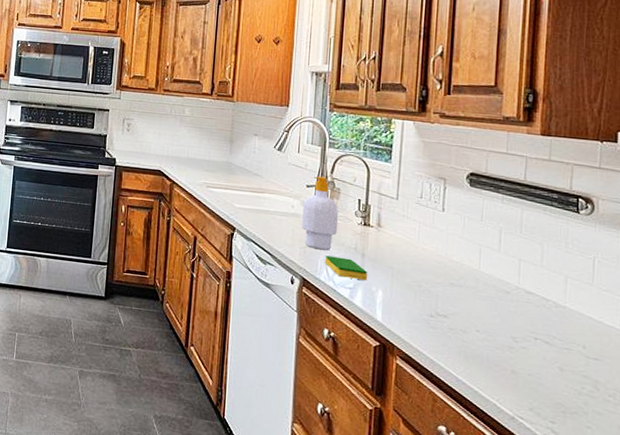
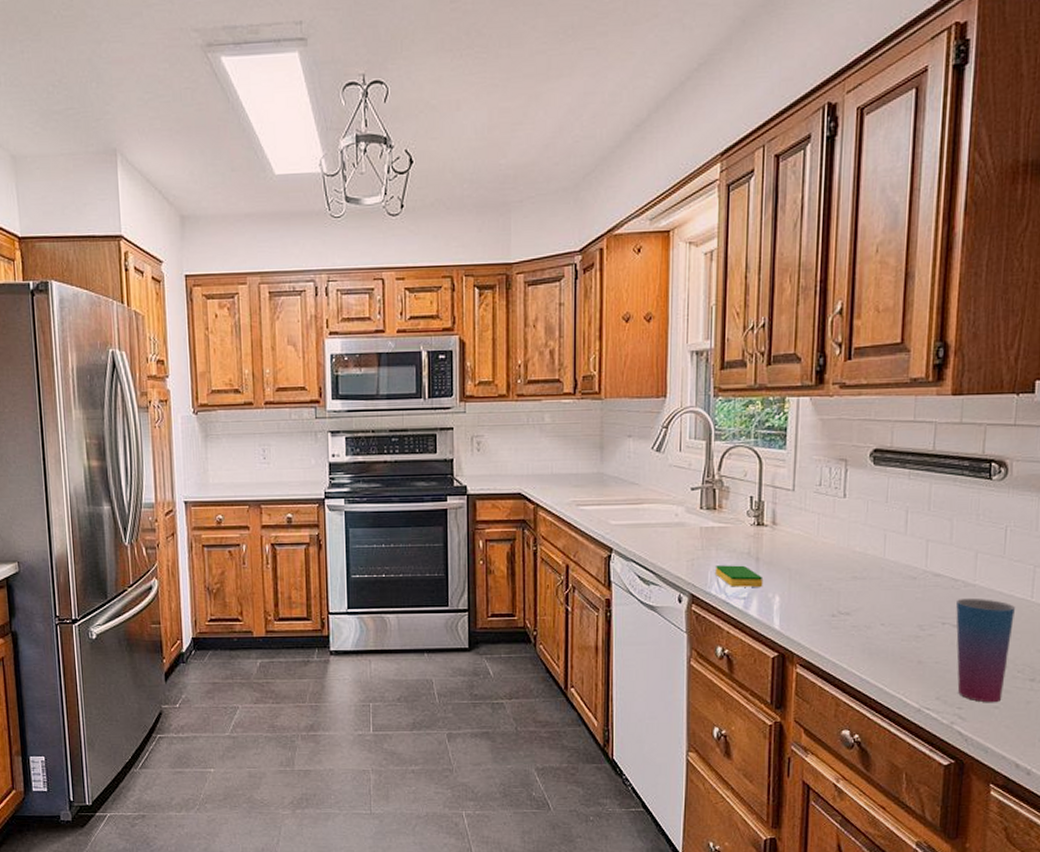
soap bottle: present [302,176,338,251] -> none [688,476,728,560]
cup: none [547,317,604,423] -> present [956,597,1015,703]

